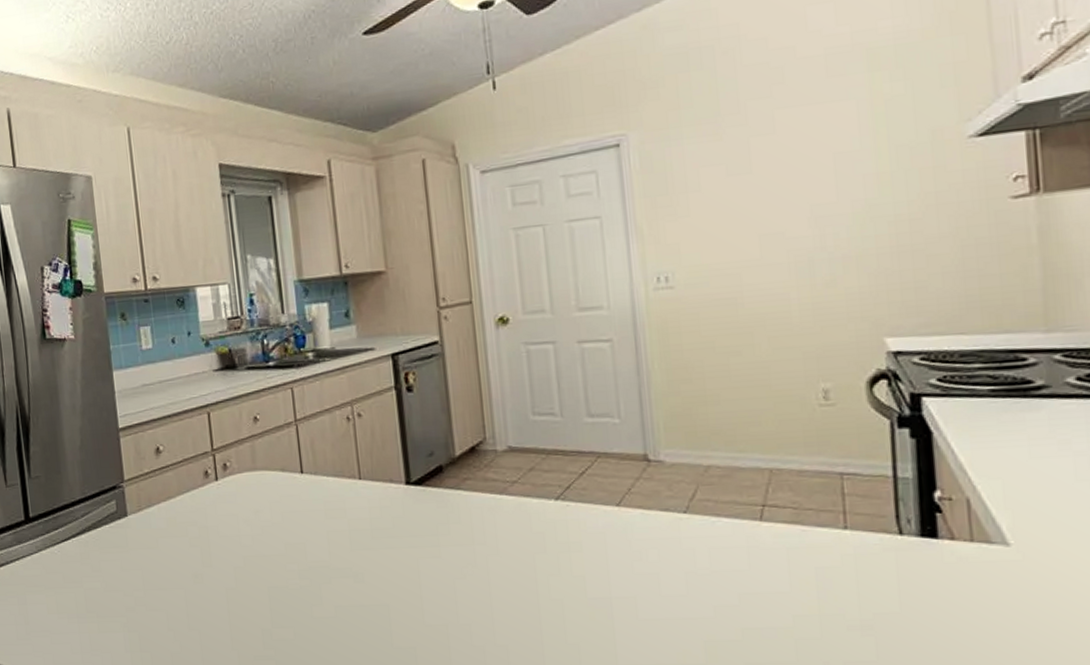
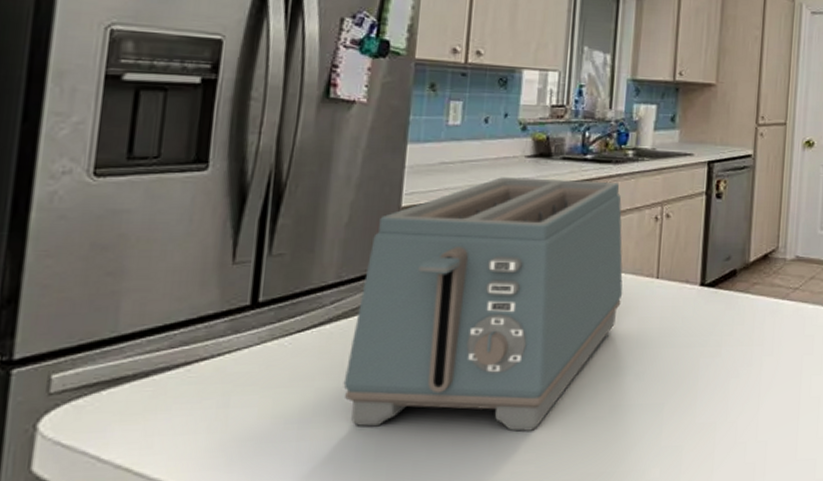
toaster: none [102,386,328,629] -> present [343,177,623,432]

